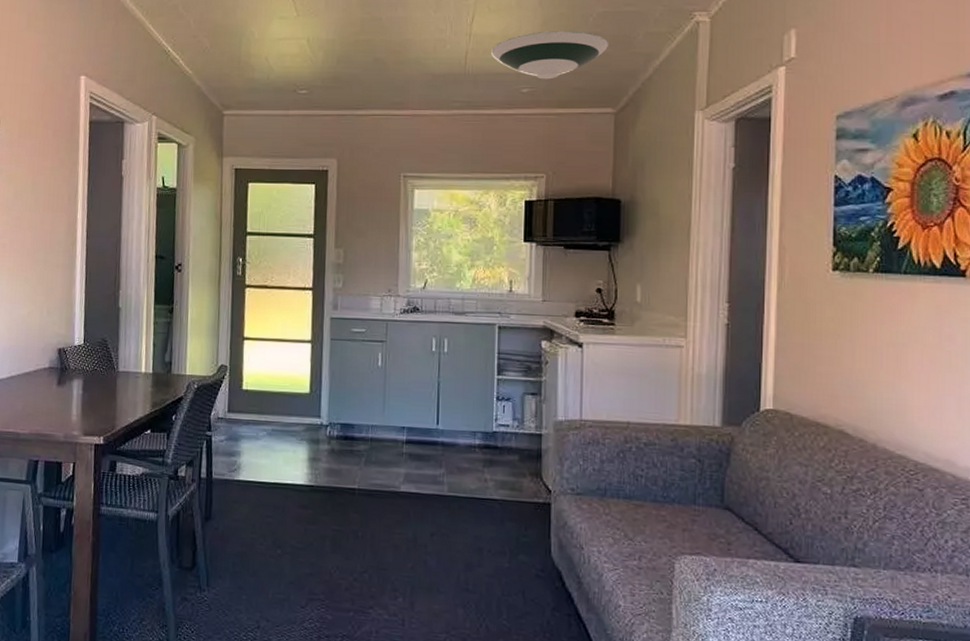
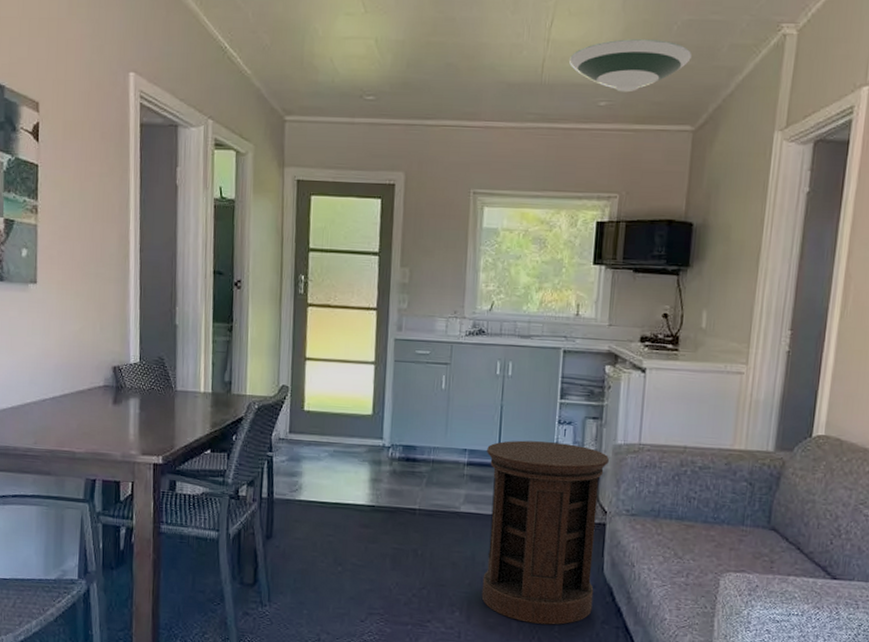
side table: none [425,417,550,612] -> present [481,440,609,625]

